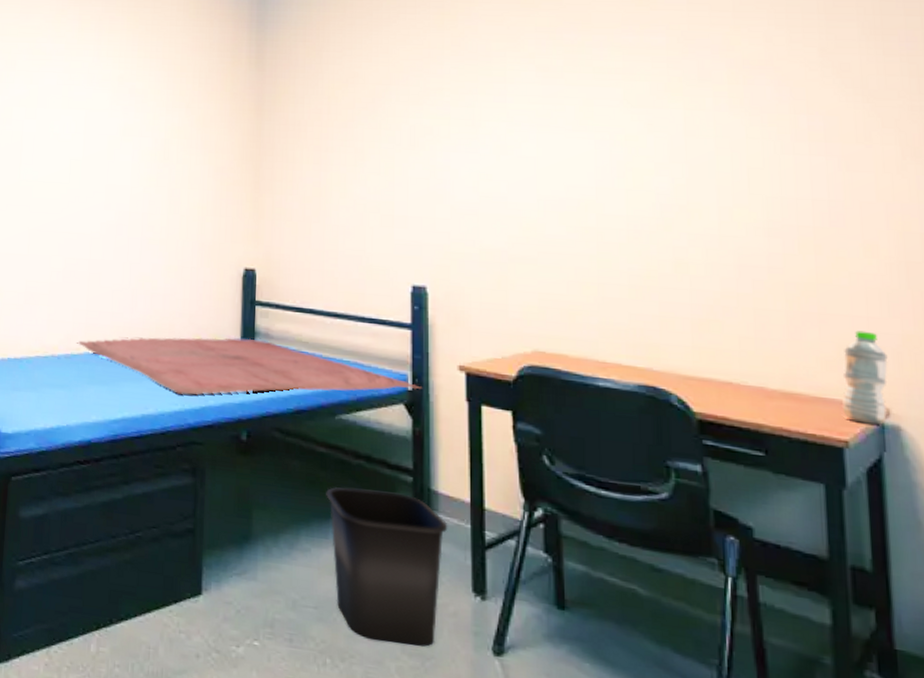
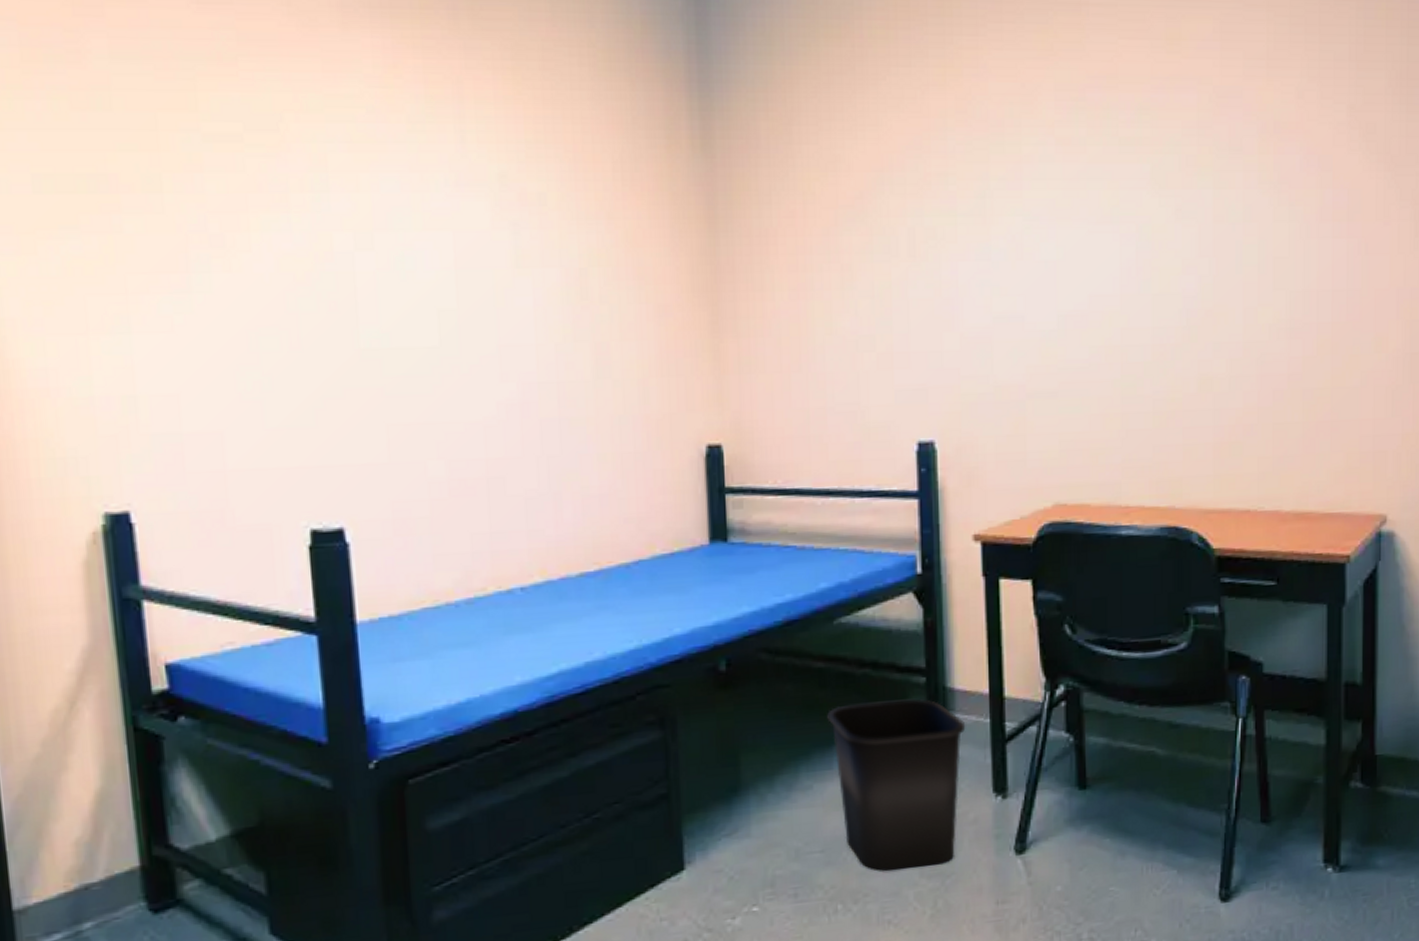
blanket: present [76,337,423,395] -> none [480,537,934,628]
water bottle: present [841,330,888,425] -> none [1346,435,1388,534]

